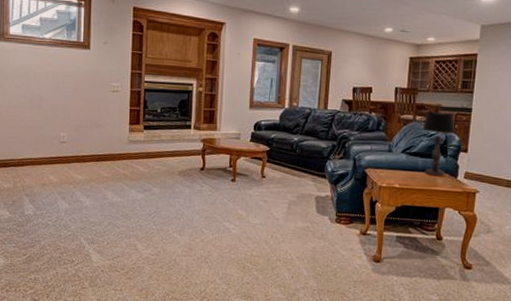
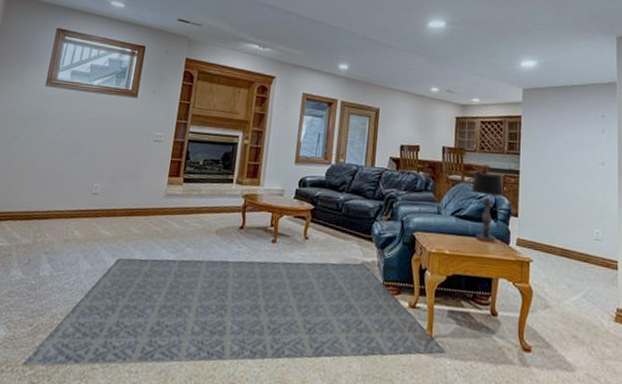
area rug: none [23,197,394,287] -> present [22,258,446,367]

